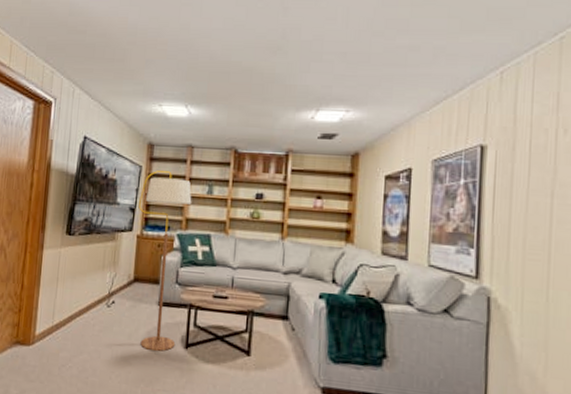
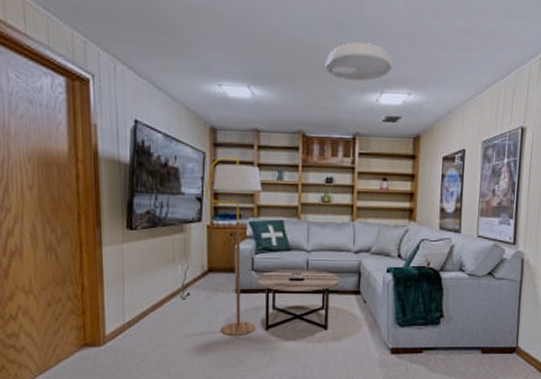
ceiling light: none [260,63,329,100] -> present [325,42,392,82]

